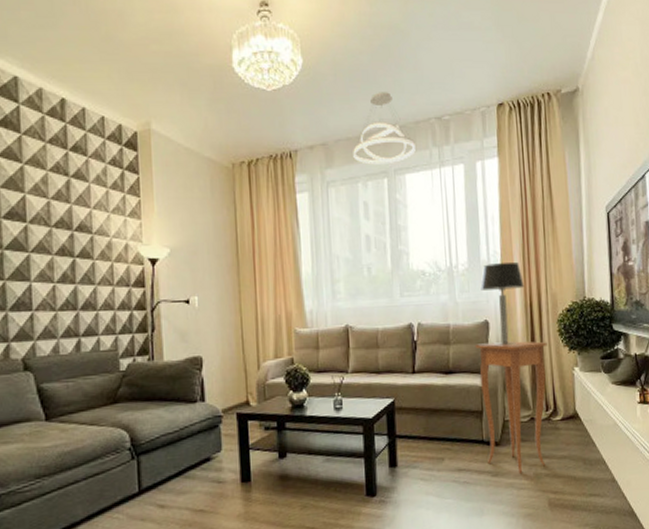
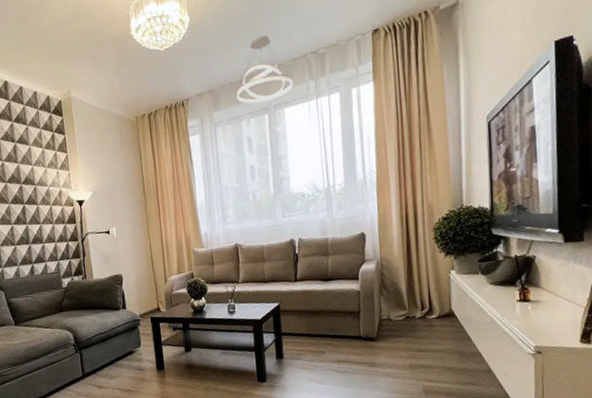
side table: present [475,341,547,474] -> none [352,249,423,365]
table lamp: present [481,262,524,345] -> none [357,178,400,254]

